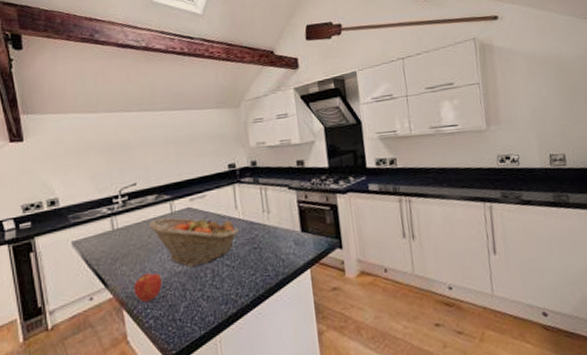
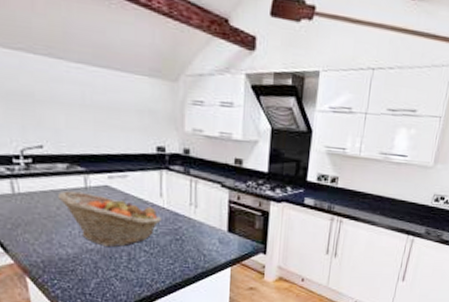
apple: present [134,273,162,303] -> none [39,245,71,273]

